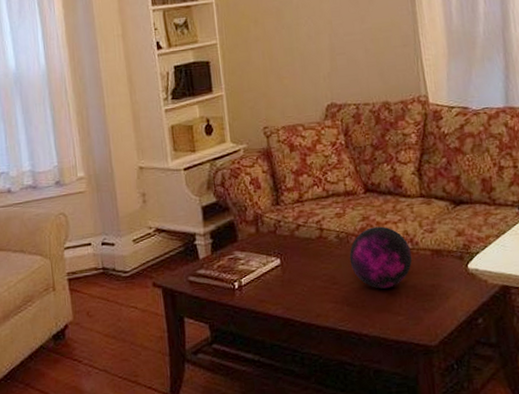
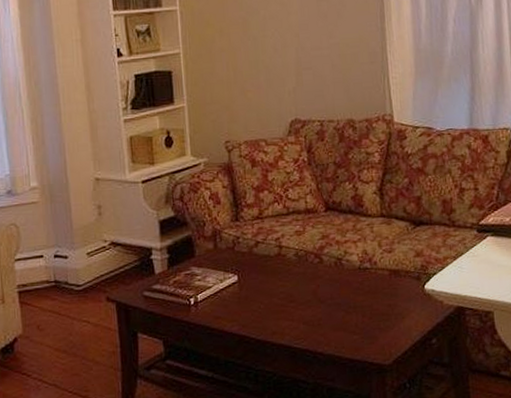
decorative orb: present [349,226,413,289] -> none [307,245,370,308]

